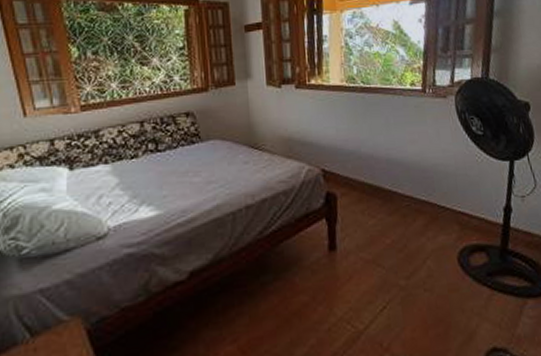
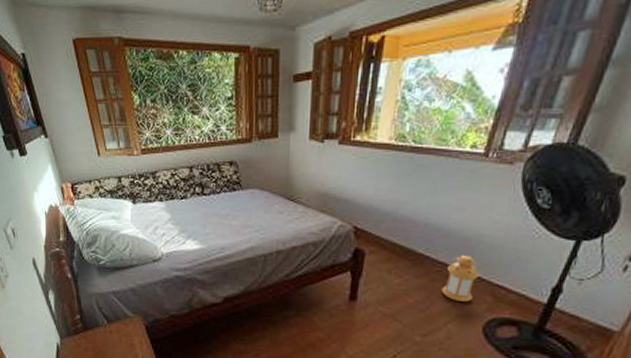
lantern: none [413,185,443,235] -> present [441,254,480,302]

